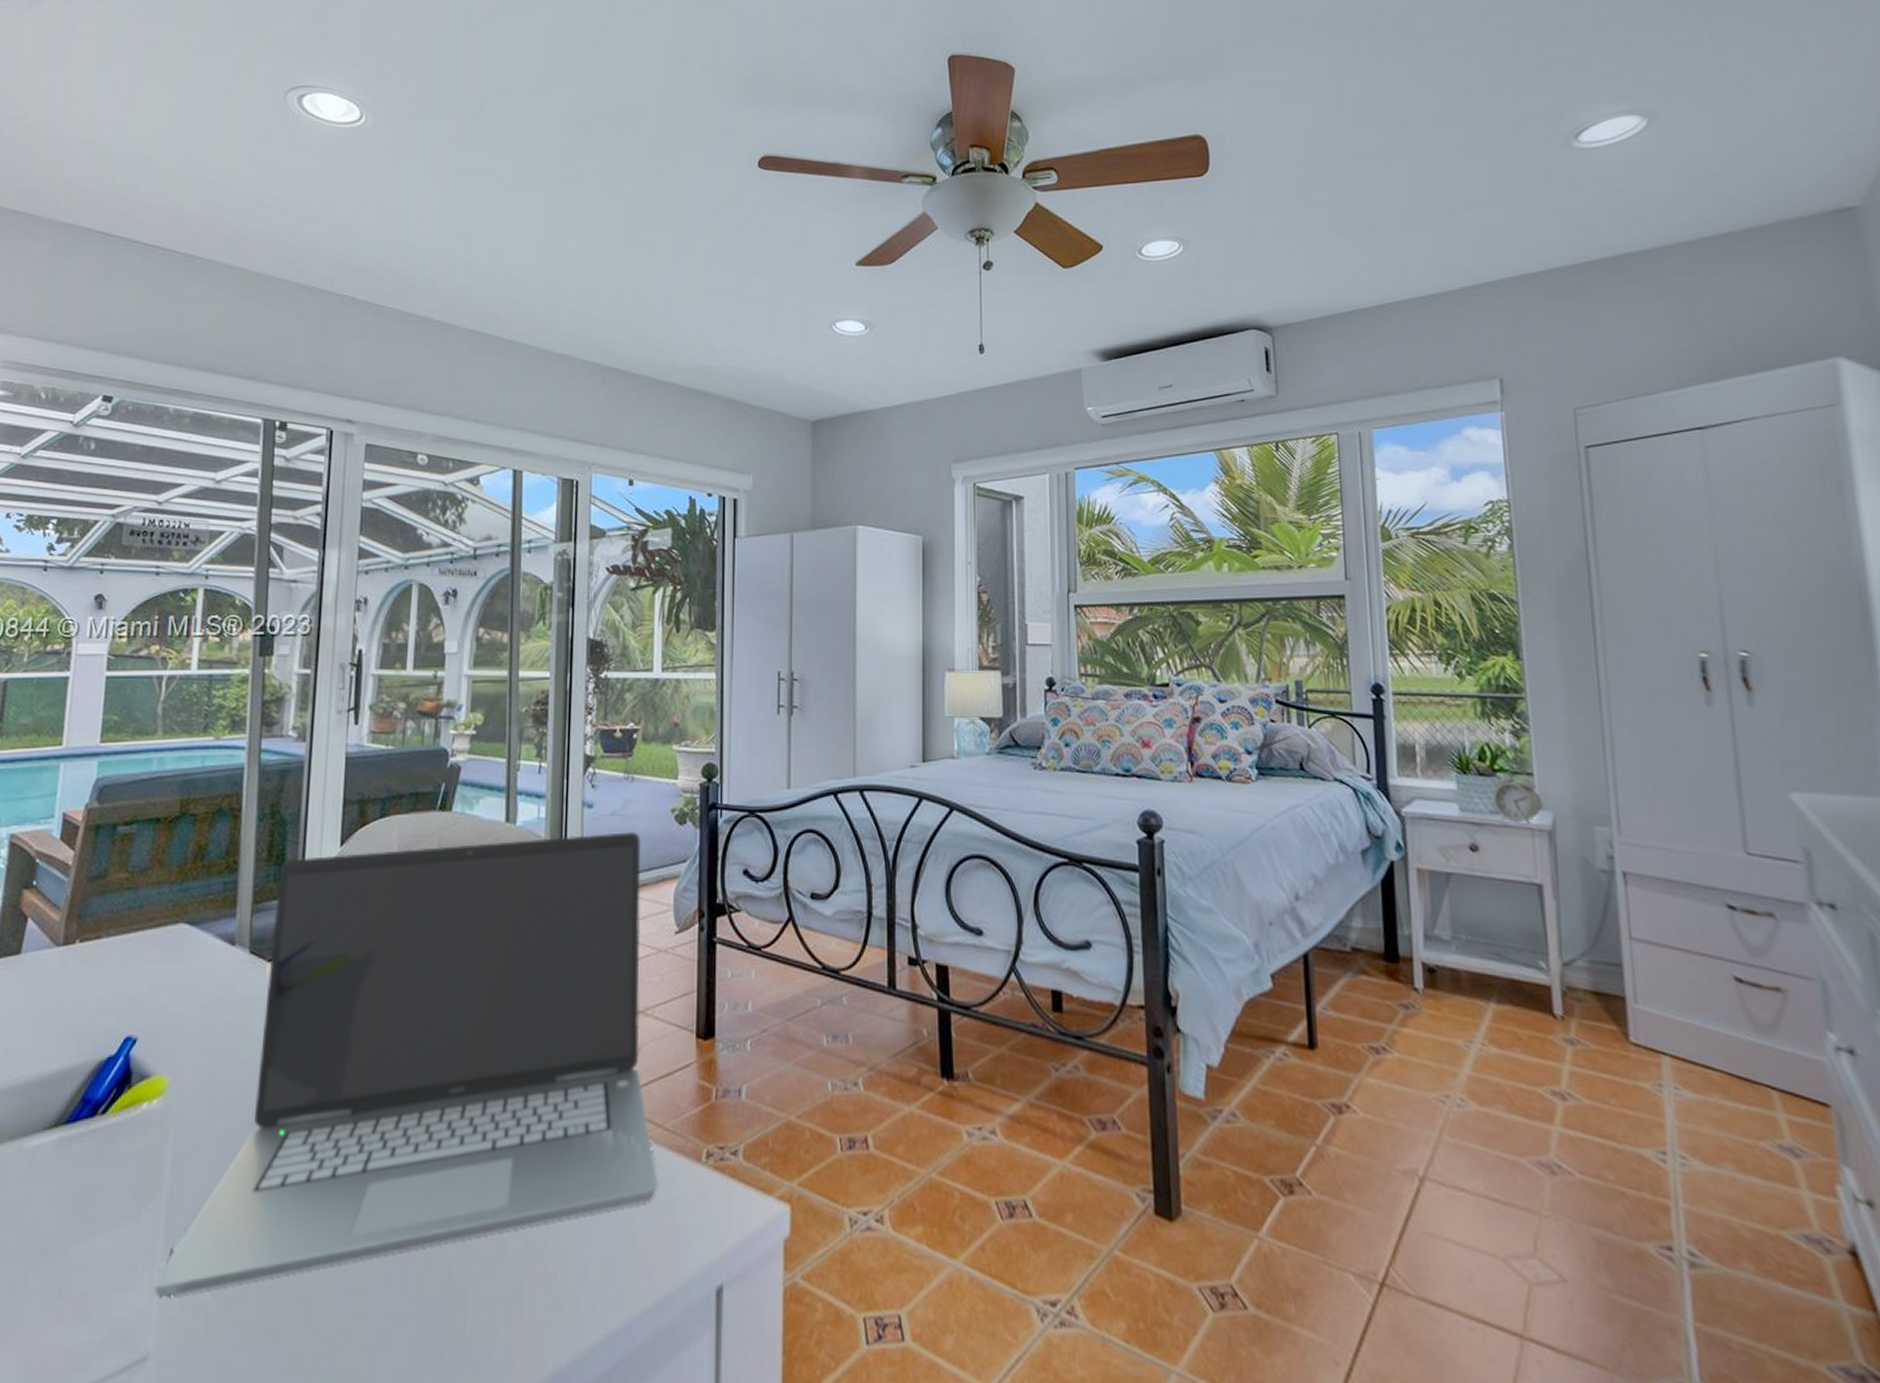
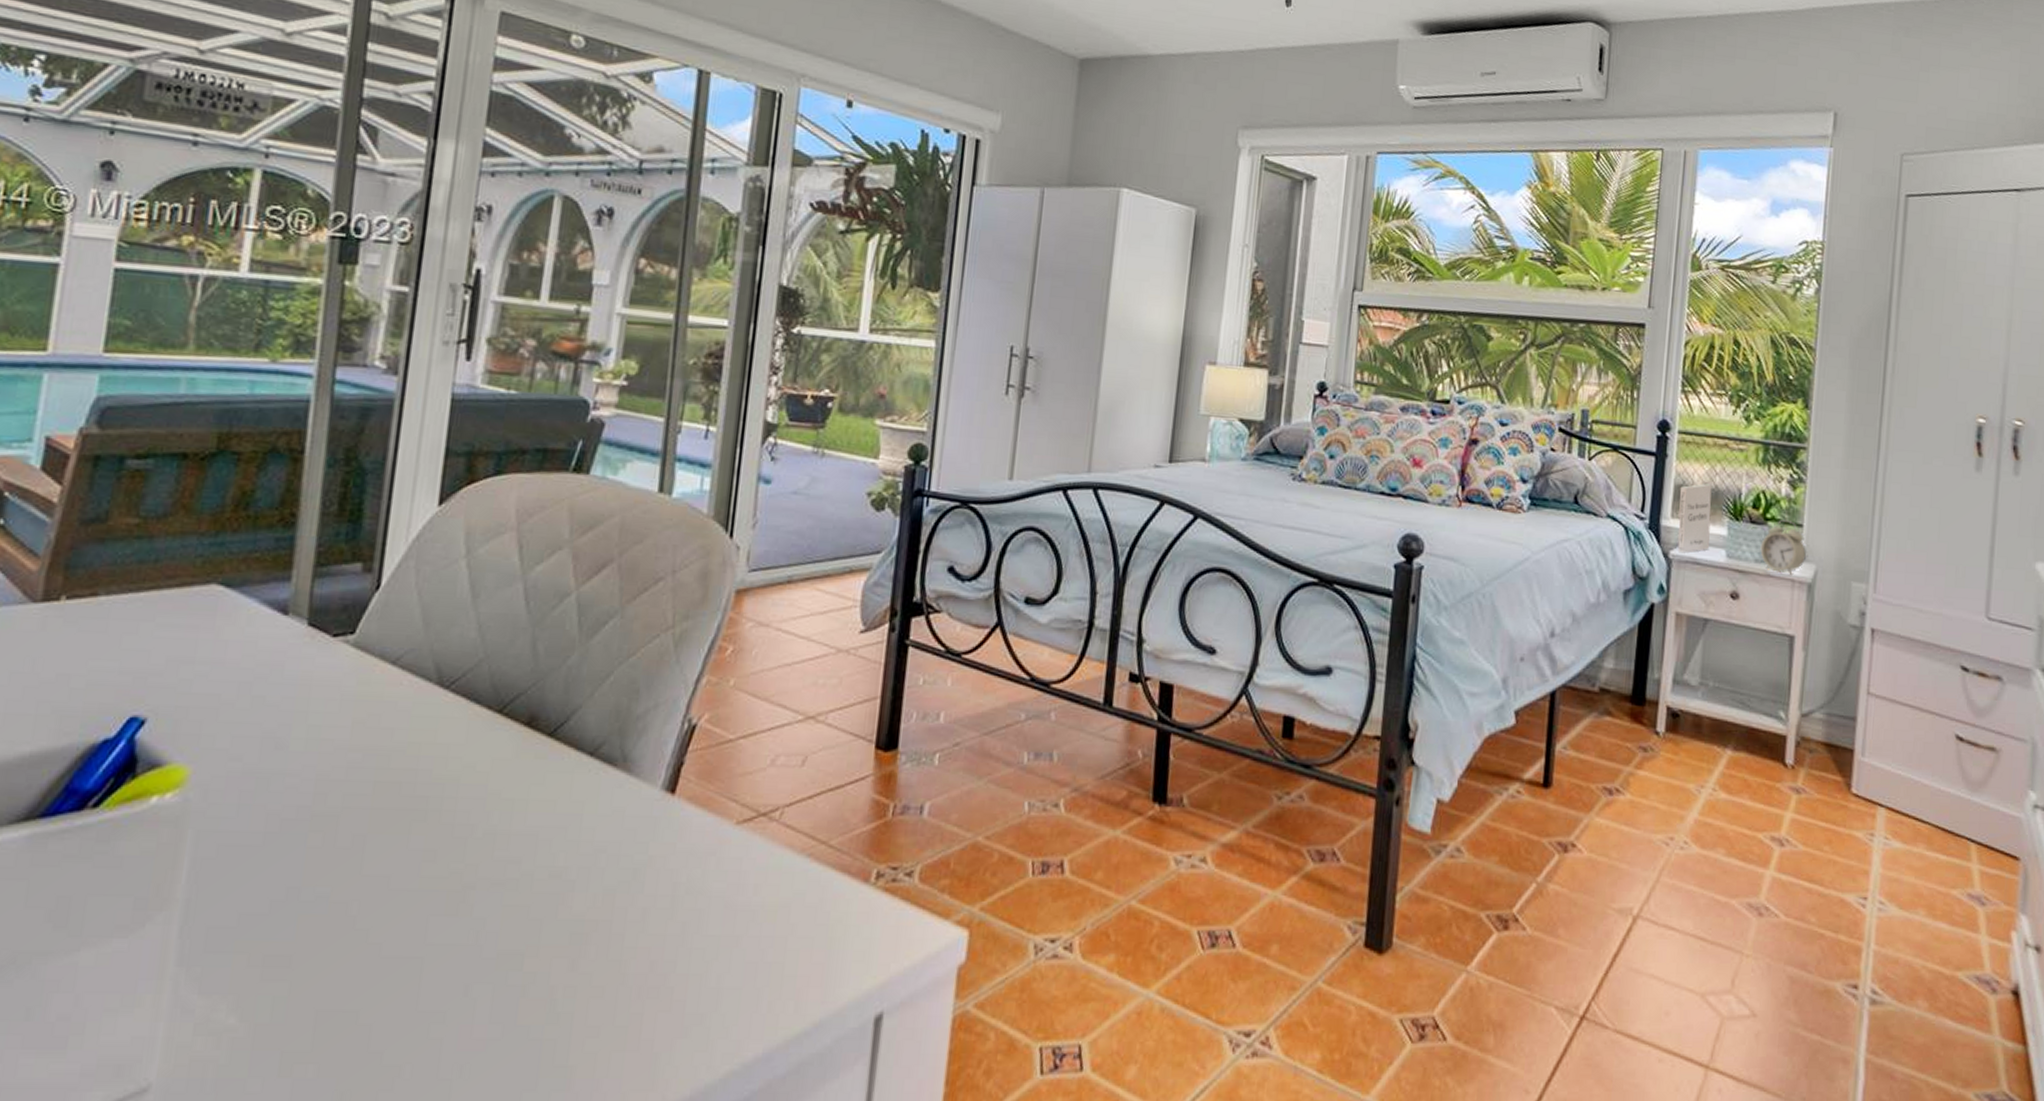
laptop: present [153,832,657,1298] -> none [159,514,828,1022]
book: none [1402,741,1441,810] -> present [1677,483,1712,554]

